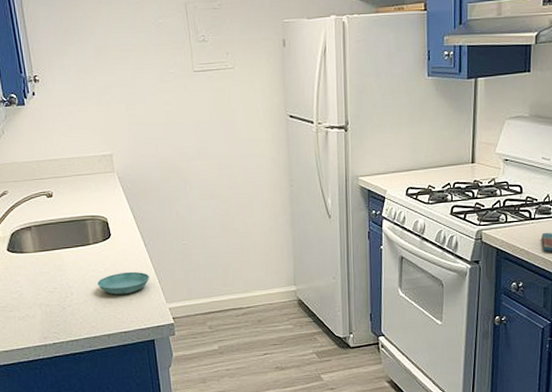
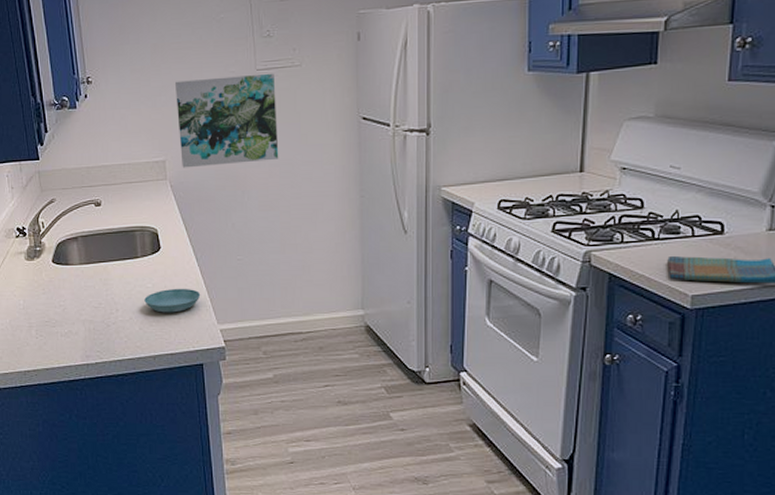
wall art: none [119,74,217,161] -> present [175,73,279,168]

